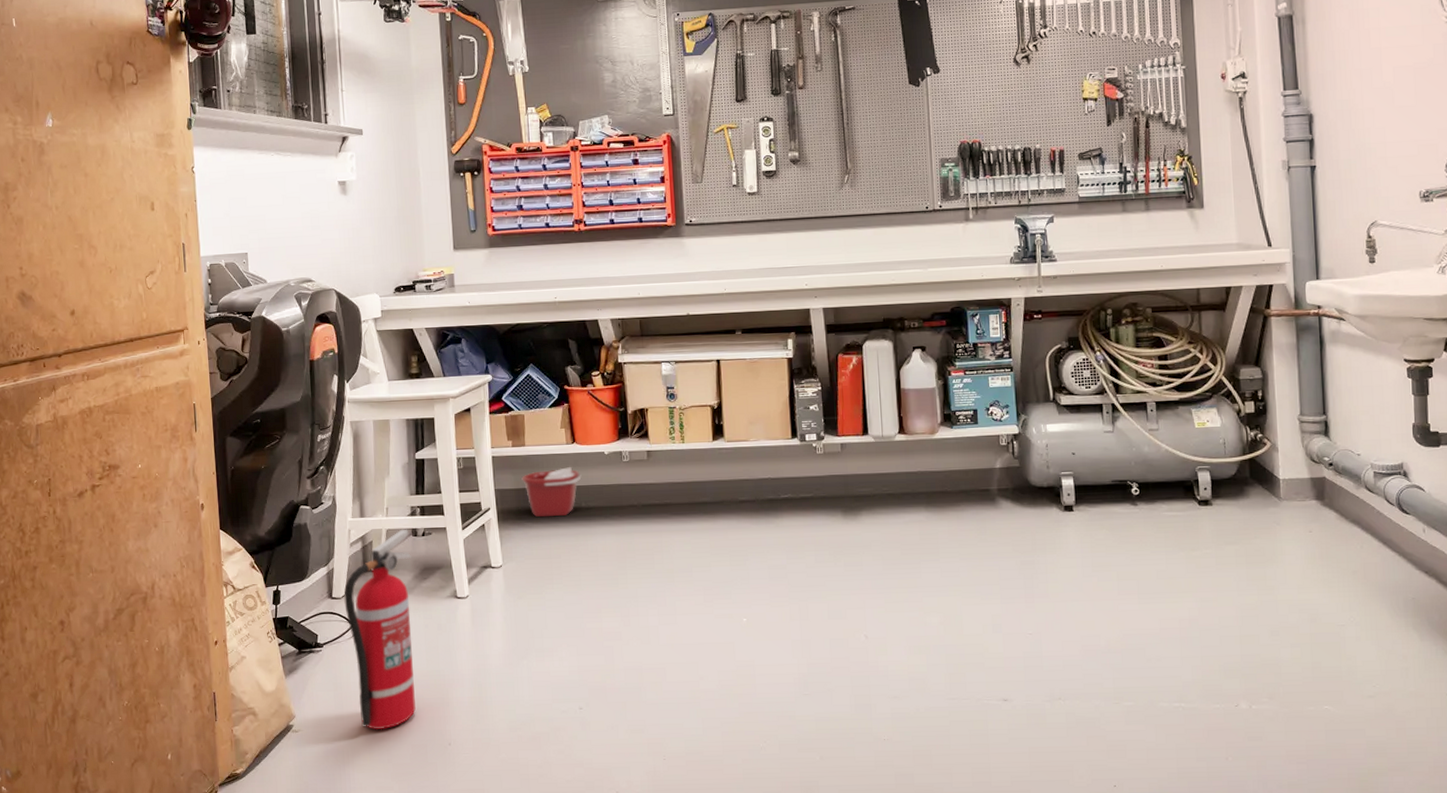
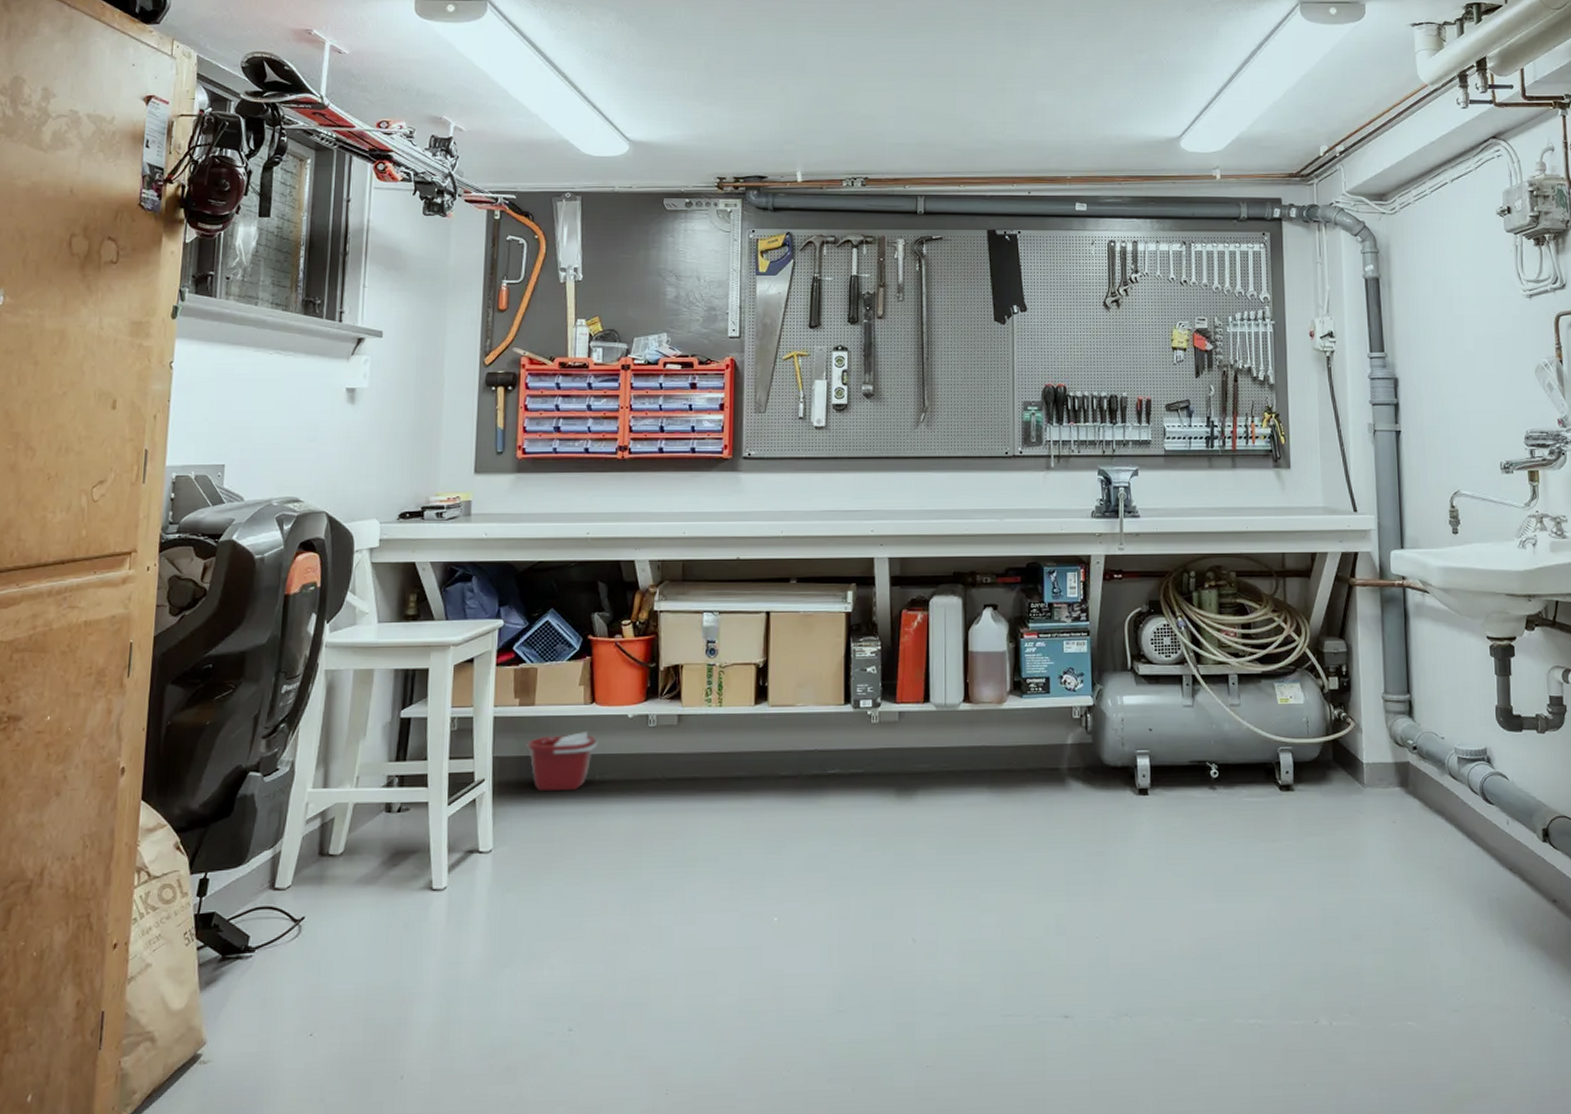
fire extinguisher: present [344,529,416,730] -> none [289,803,381,1060]

